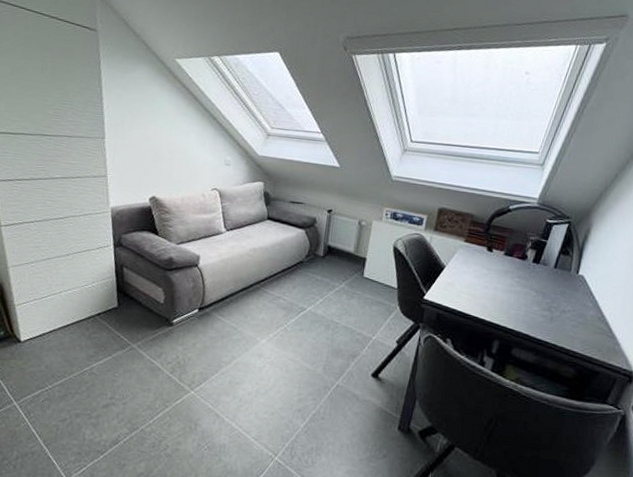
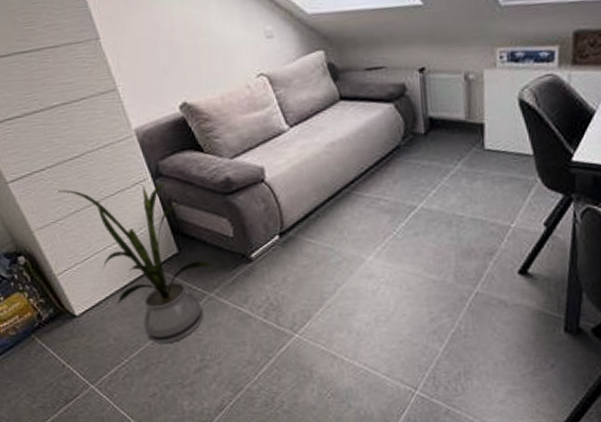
house plant: none [38,240,141,379] -> present [58,182,212,344]

